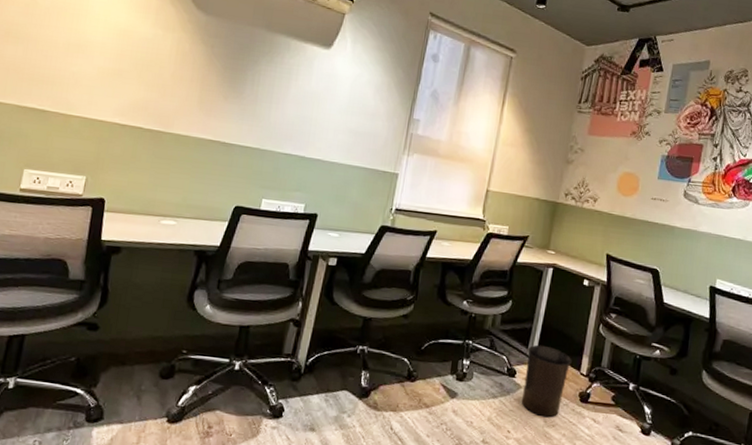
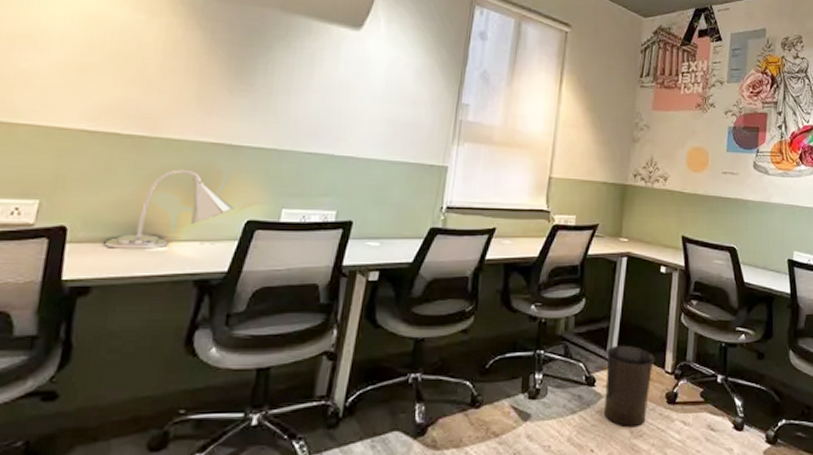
table lamp: none [131,159,226,223] -> present [104,169,235,250]

